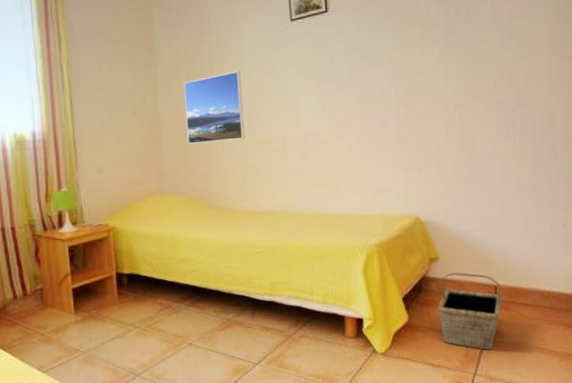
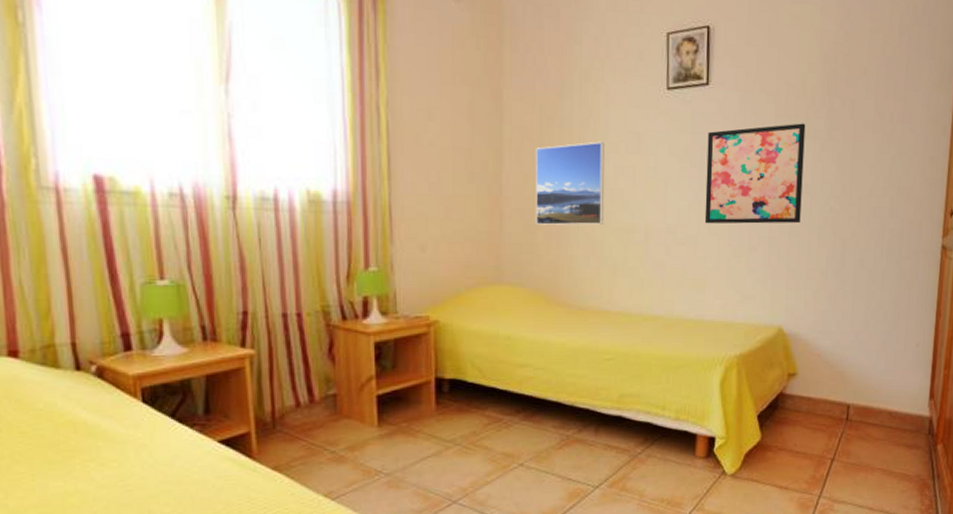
wall art: none [330,33,427,130] -> present [704,123,806,224]
basket: present [438,272,502,350] -> none [791,390,853,471]

